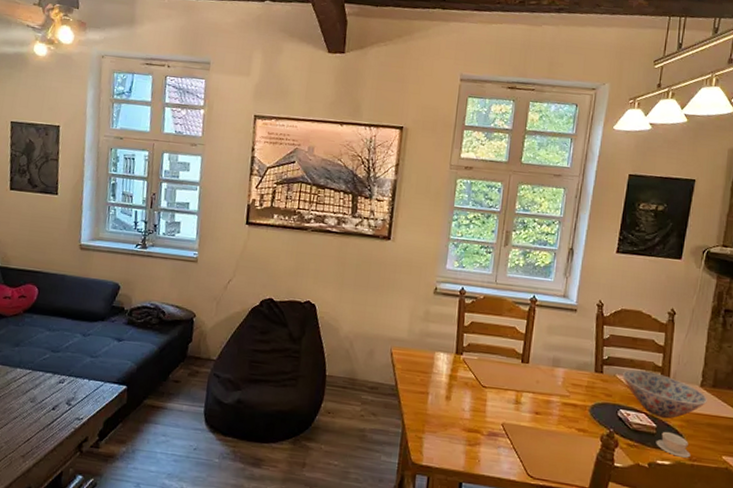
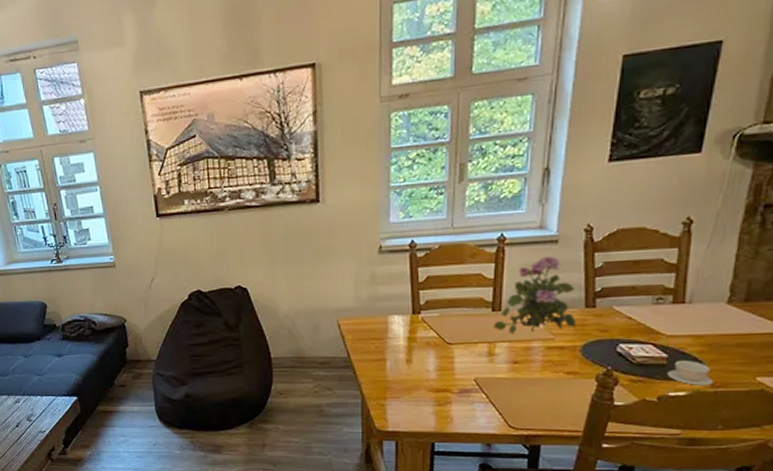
flower bouquet: none [521,321,588,388] -> present [493,256,576,334]
bowl: present [622,369,707,419] -> none [620,296,737,347]

